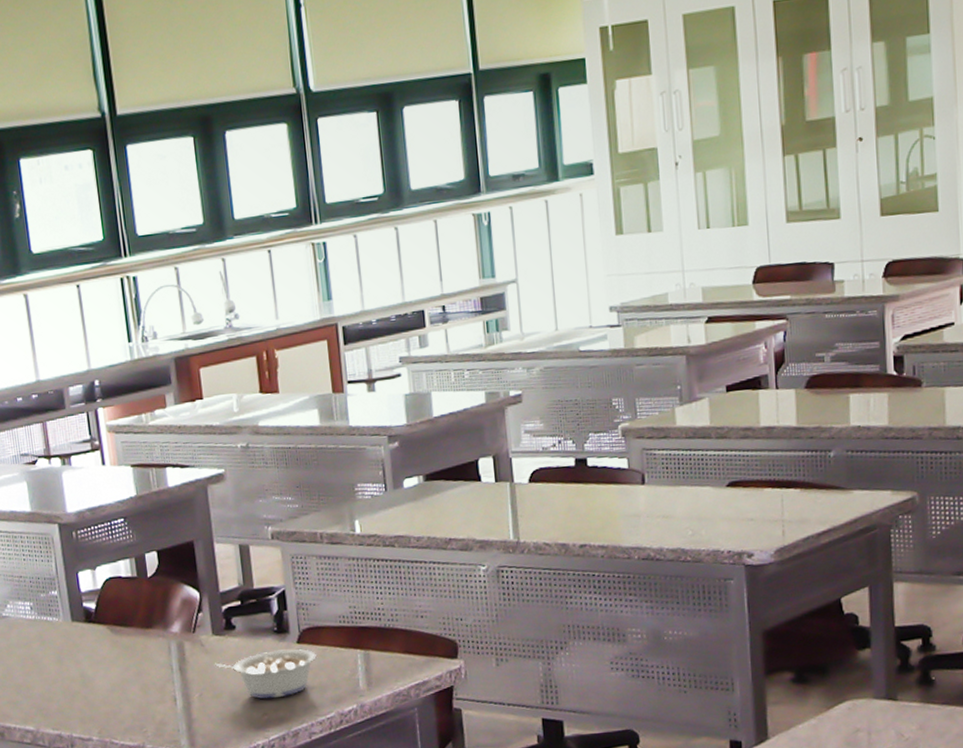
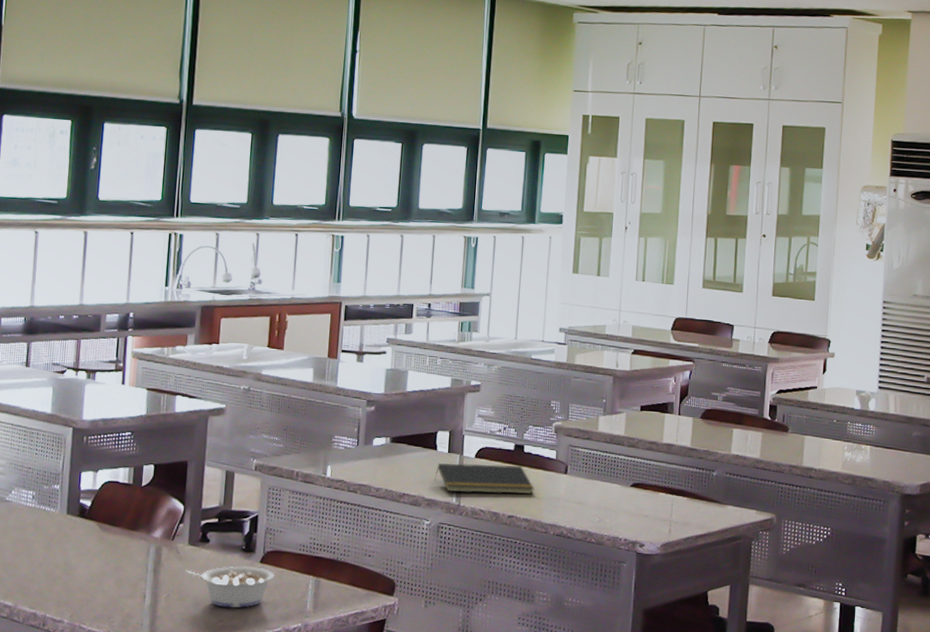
notepad: none [484,484,608,529] -> present [434,463,535,494]

